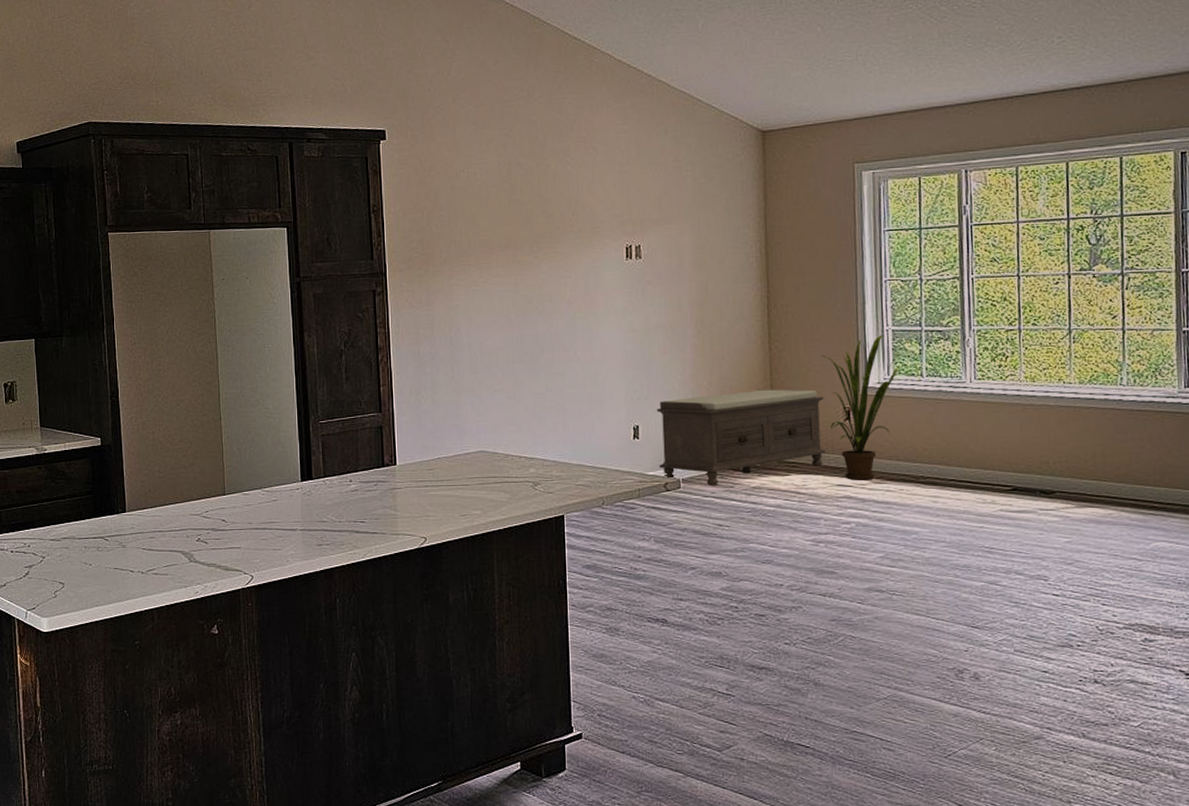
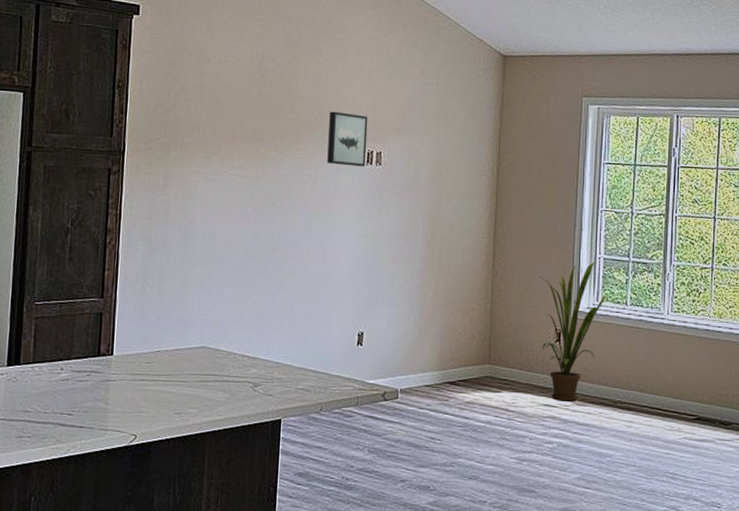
wall art: none [583,210,625,263] -> present [327,111,368,167]
bench: present [656,389,827,486] -> none [379,305,539,398]

